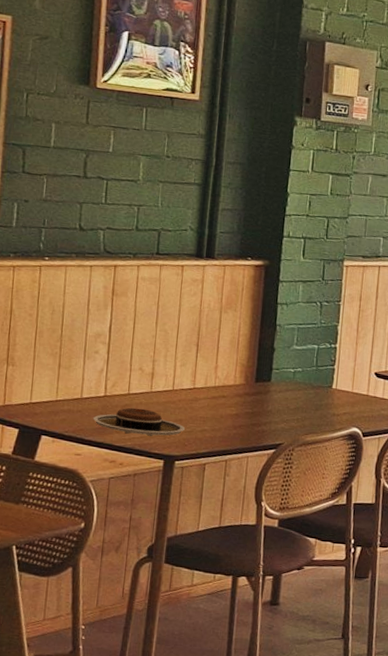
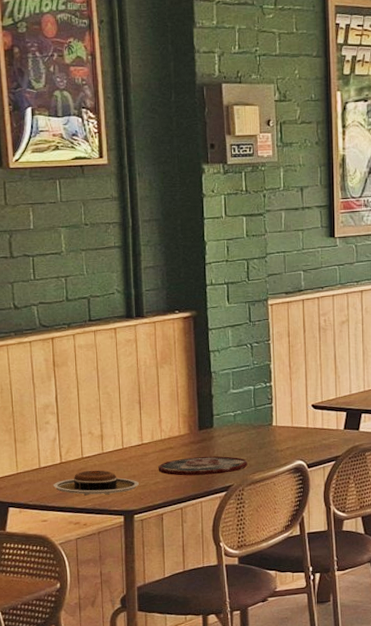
plate: none [207,409,302,431] -> present [158,456,248,476]

